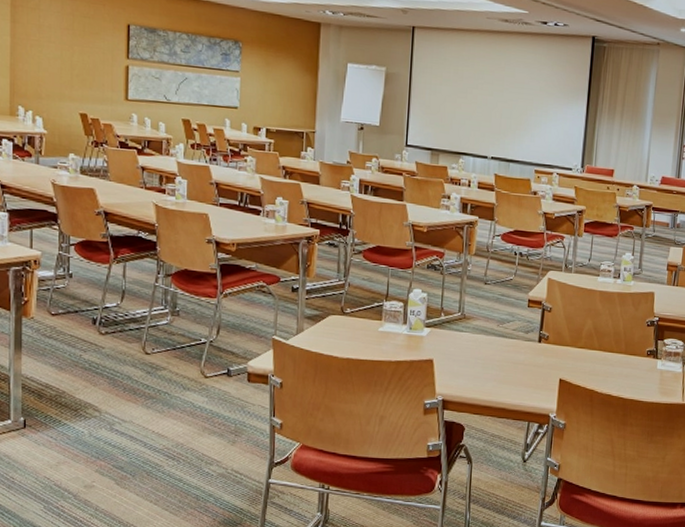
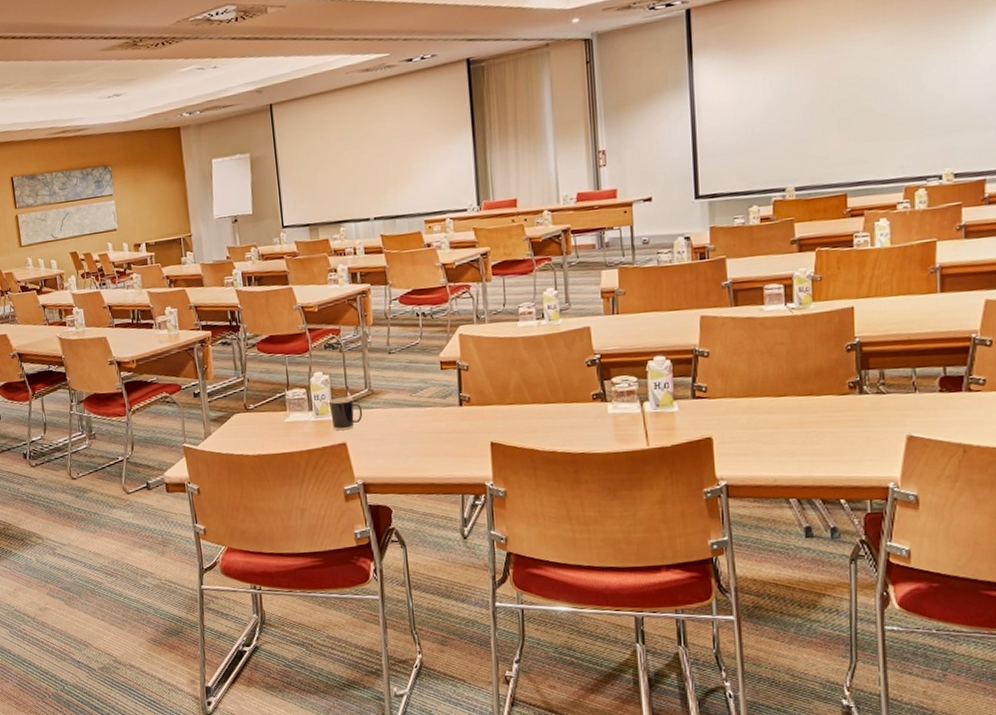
mug: none [422,316,453,348] -> present [328,397,363,431]

